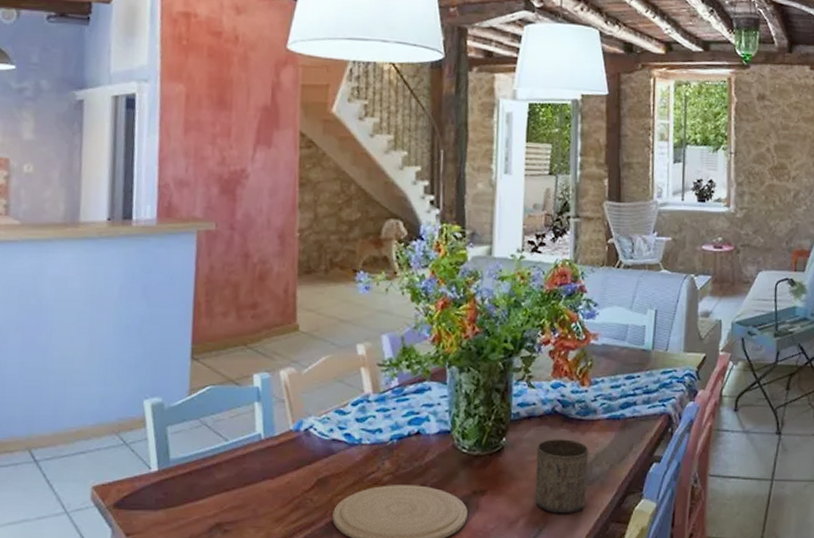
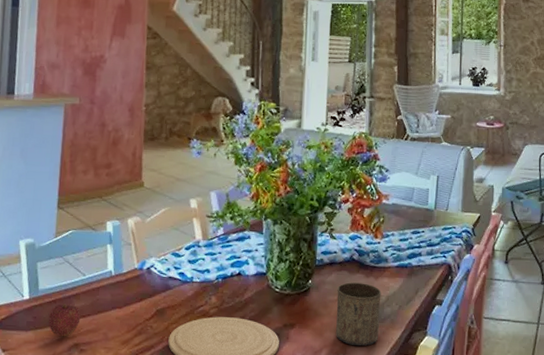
fruit: none [182,475,224,516] -> present [48,304,81,337]

